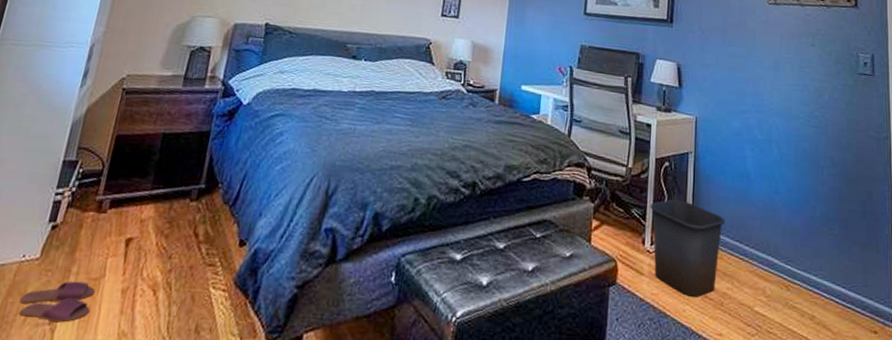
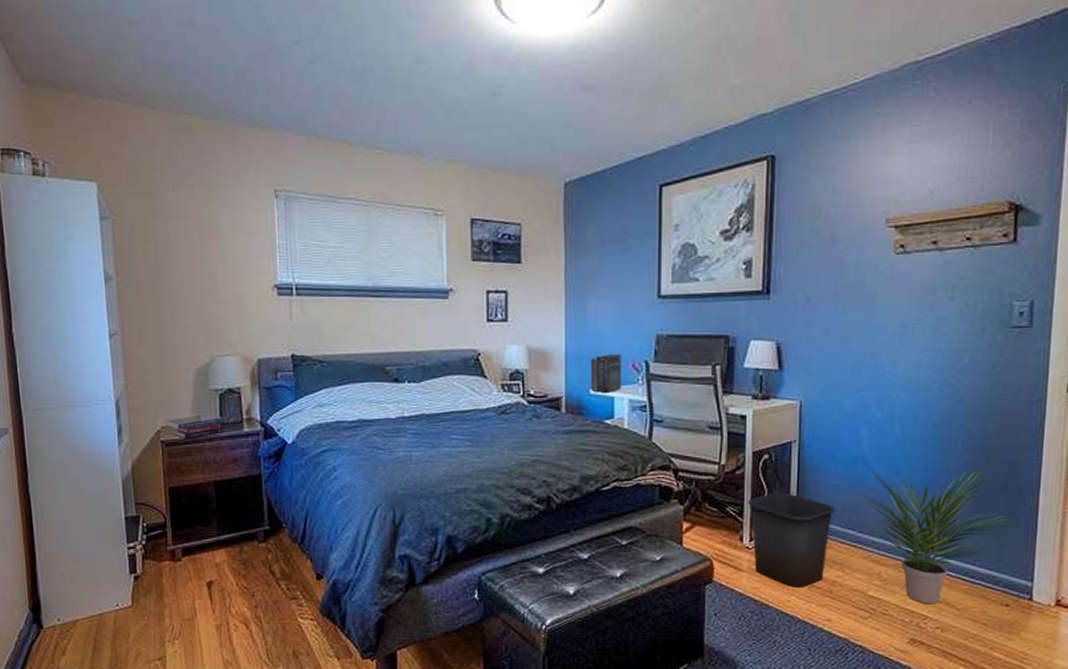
slippers: present [19,281,95,322] -> none [126,622,192,657]
books: none [131,67,189,90] -> present [165,413,224,439]
books: none [522,56,551,91] -> present [590,353,622,393]
potted plant: none [742,181,874,326] -> present [855,465,1014,605]

